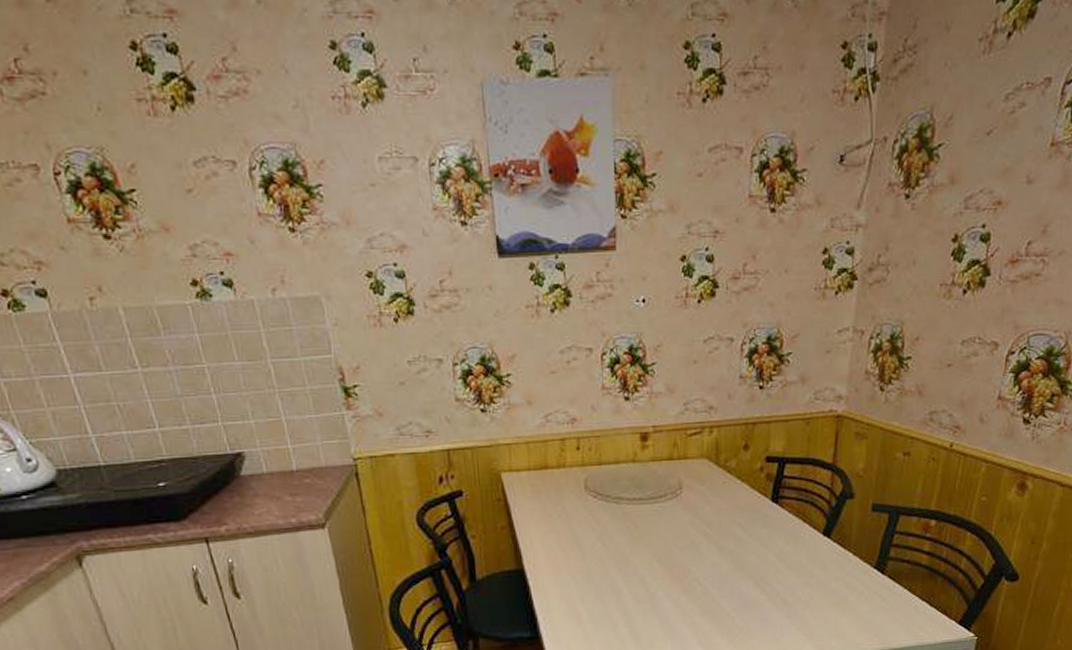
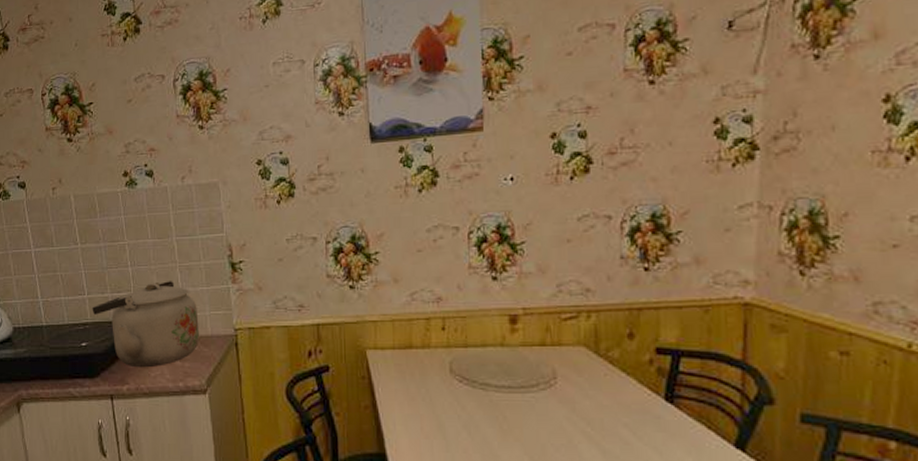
kettle: none [167,409,312,507] -> present [92,281,200,368]

